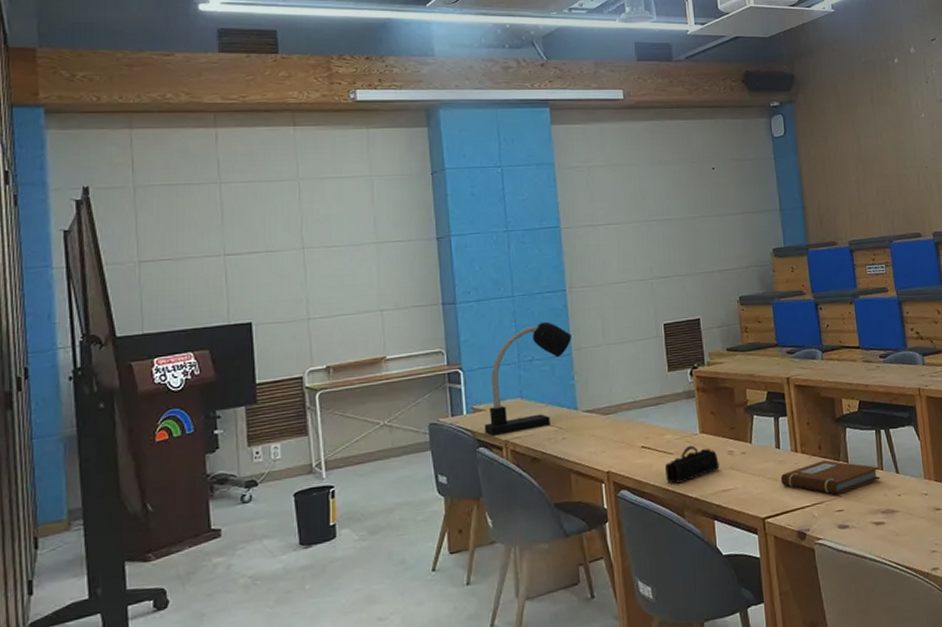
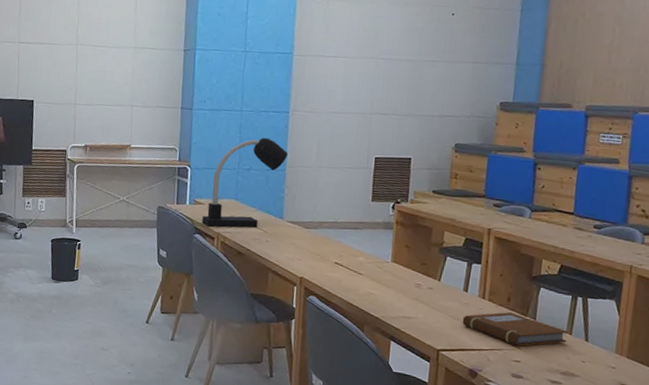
pencil case: present [664,445,720,484] -> none [352,270,405,302]

